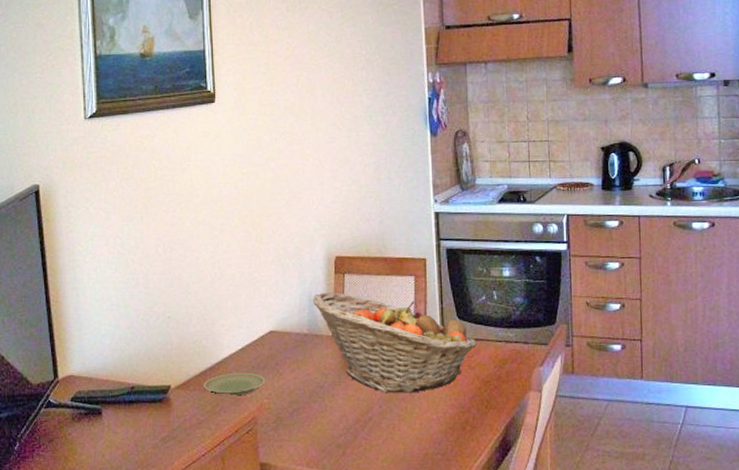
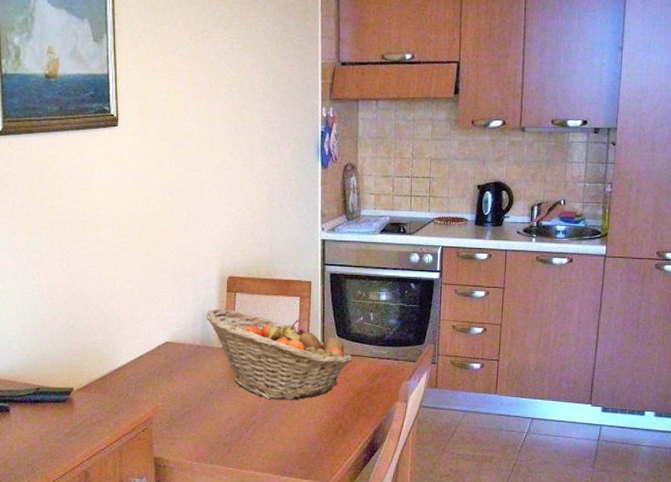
plate: present [203,372,265,396] -> none [104,378,160,399]

